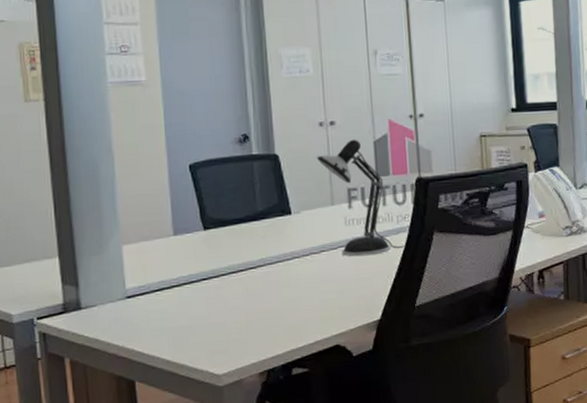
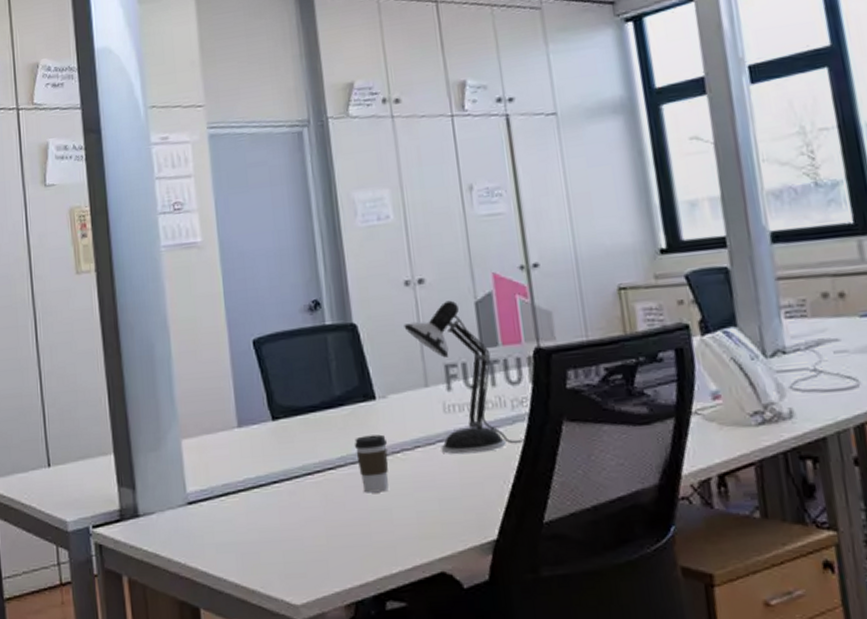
coffee cup: none [272,241,300,287] -> present [354,434,389,493]

